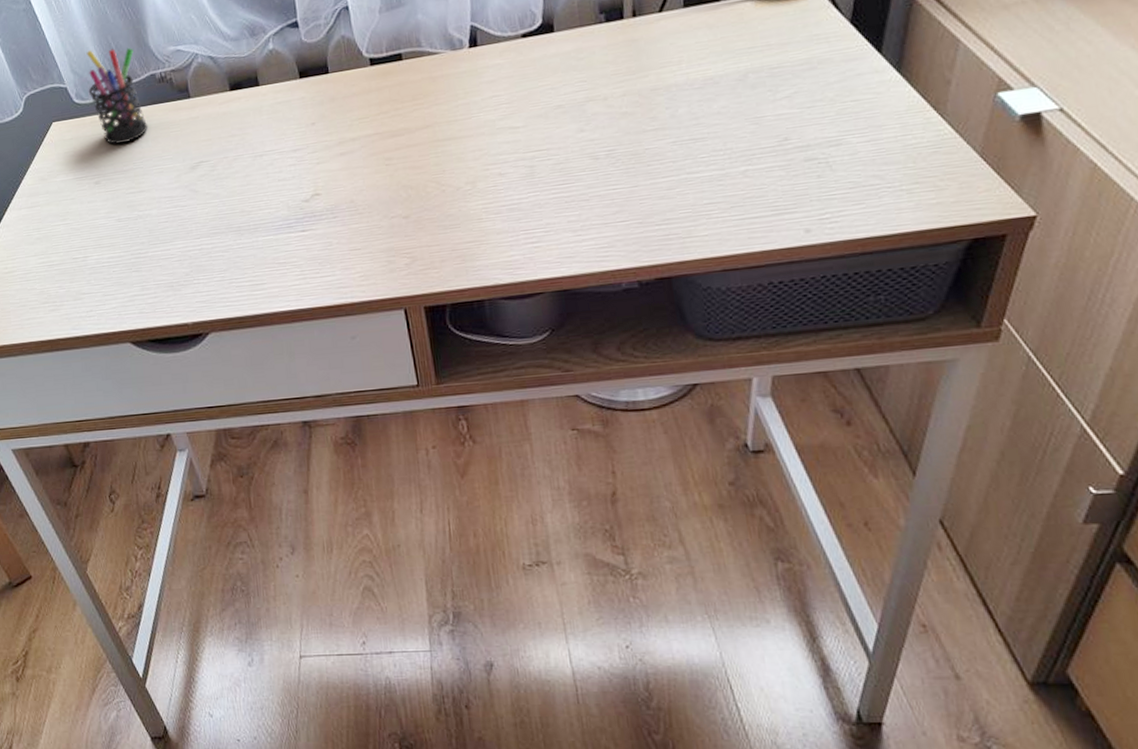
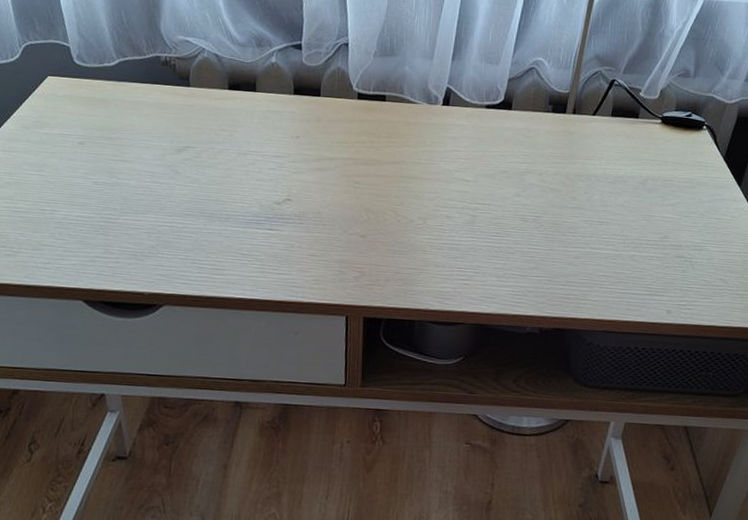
pen holder: present [86,47,148,144] -> none [90,18,144,113]

